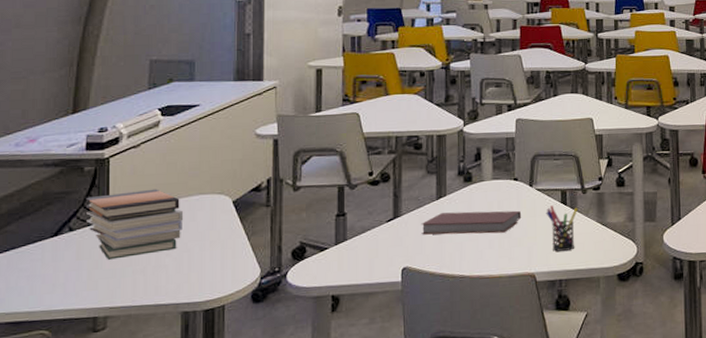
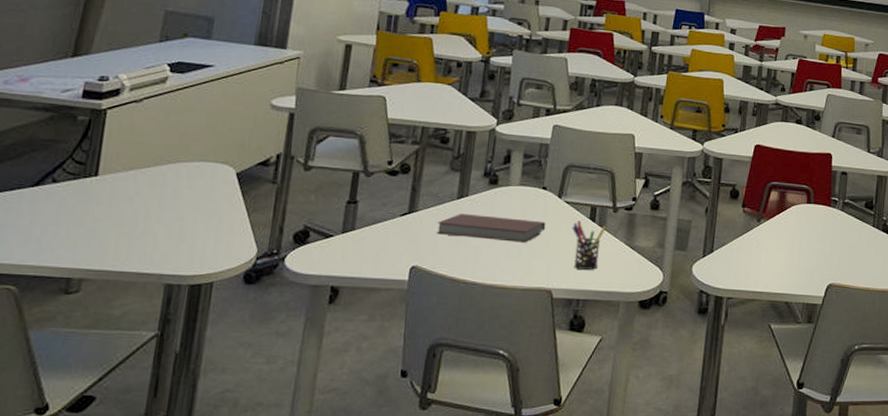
book stack: present [85,189,184,260] -> none [72,148,182,219]

